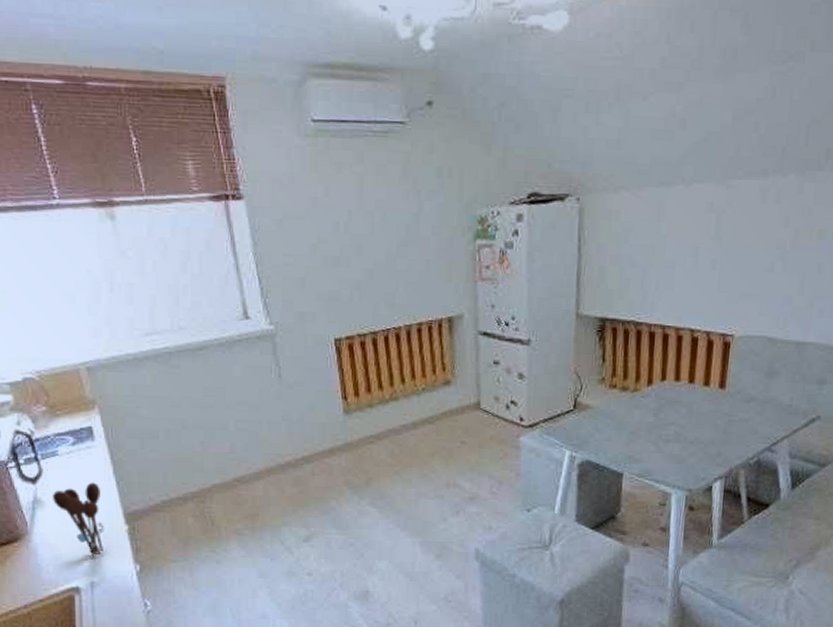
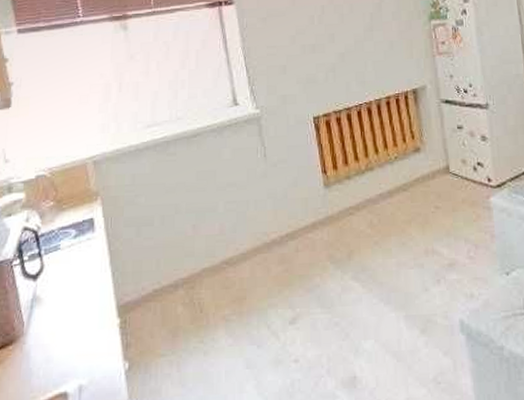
utensil holder: present [53,482,104,556] -> none [51,274,97,355]

